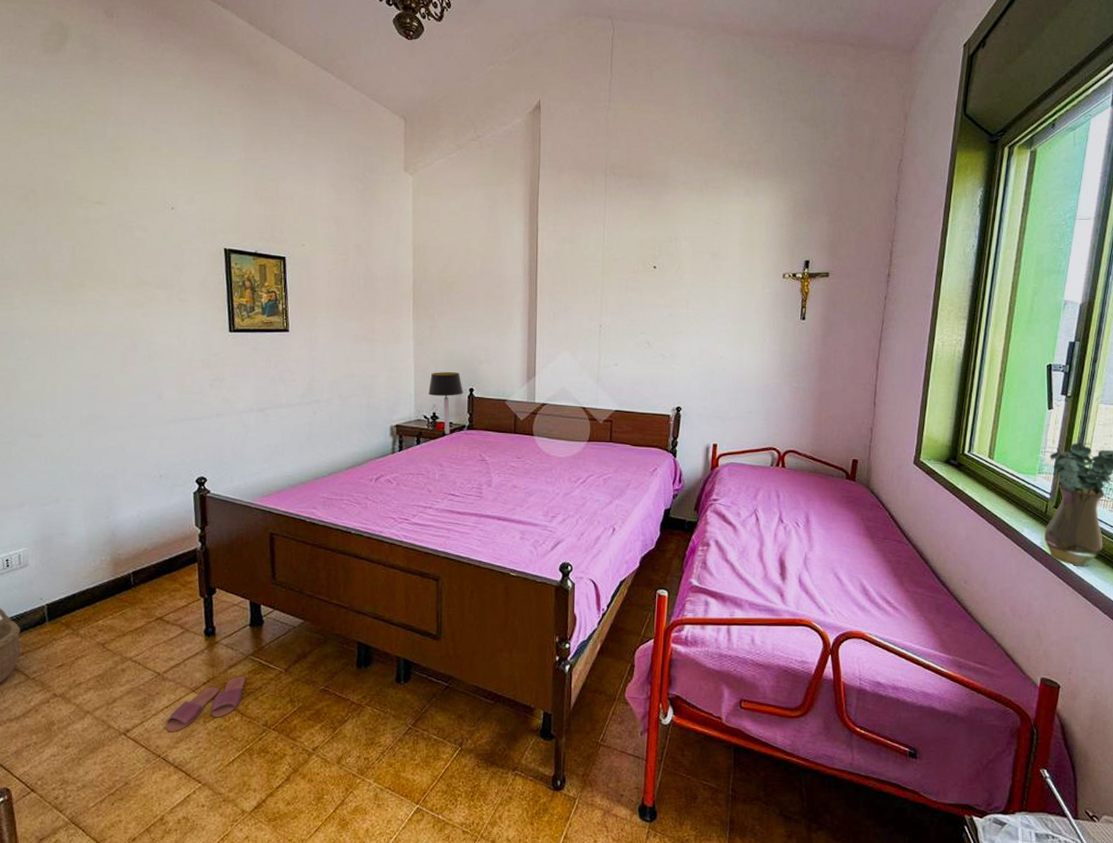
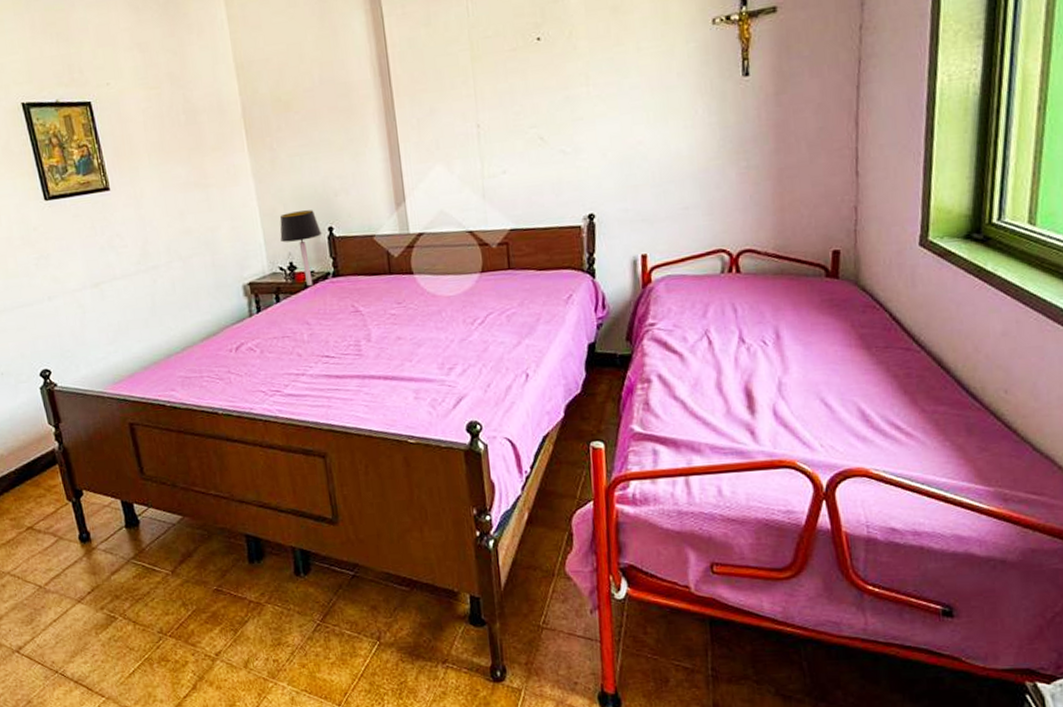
slippers: present [165,675,246,733] -> none [57,581,132,647]

